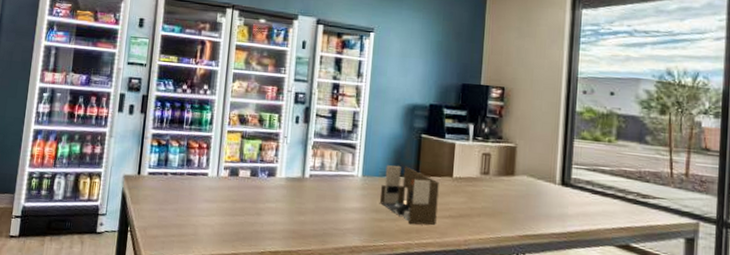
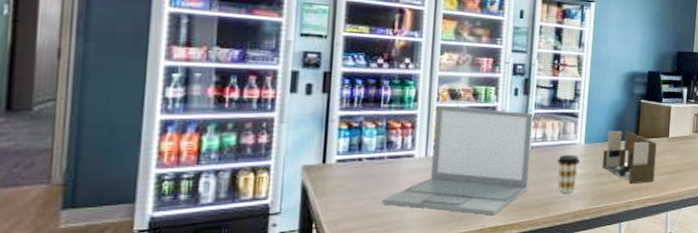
laptop: none [180,129,313,240] -> present [382,105,534,216]
coffee cup: none [334,185,358,226] -> present [557,154,581,193]

